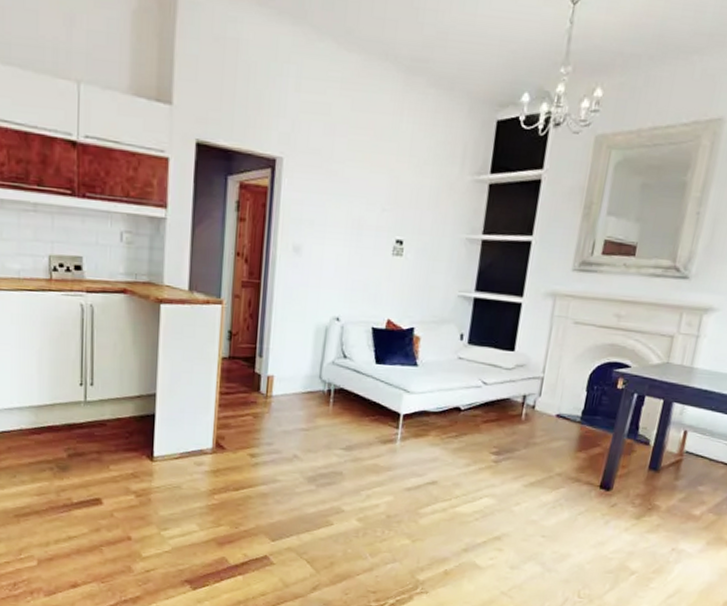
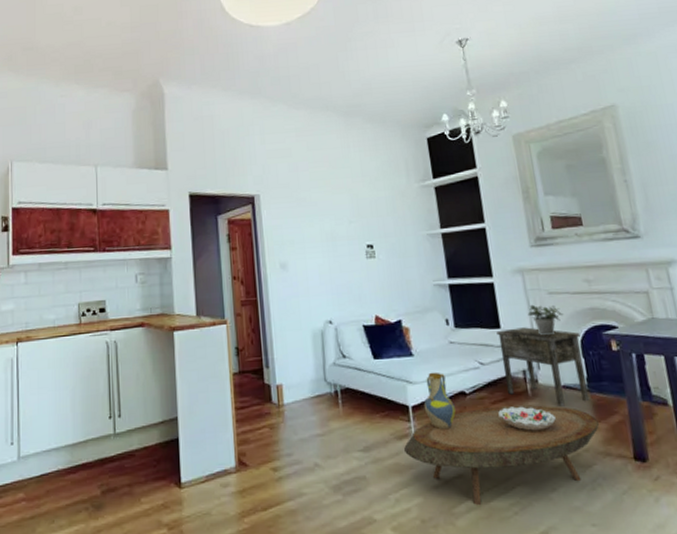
coffee table: none [386,425,579,510] -> present [404,405,599,506]
vase: none [415,384,447,439] -> present [423,372,456,429]
decorative bowl: none [487,427,541,452] -> present [498,406,556,431]
side table: none [502,353,592,434] -> present [496,327,590,407]
potted plant: none [546,331,583,366] -> present [527,304,564,336]

